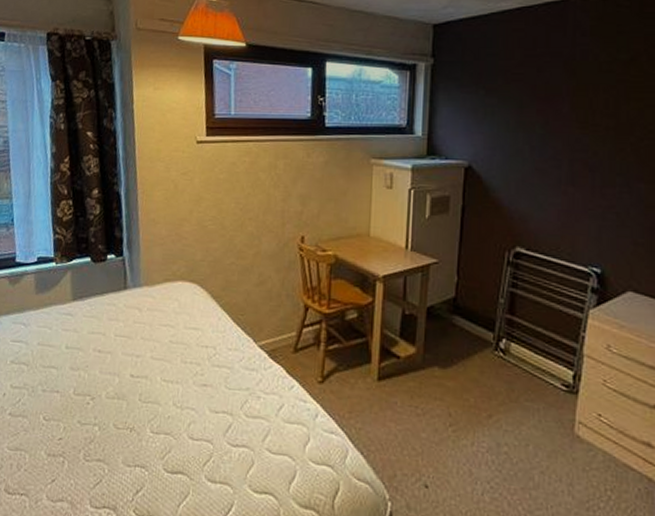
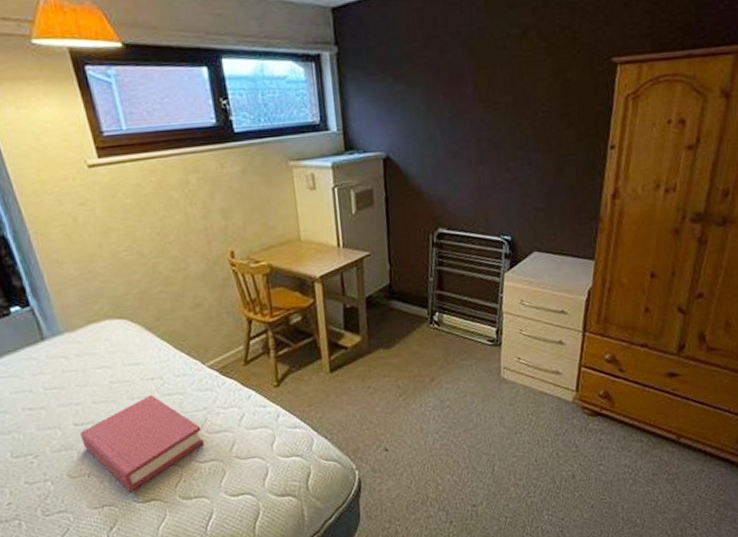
hardback book: none [133,362,241,459] -> present [80,394,205,492]

